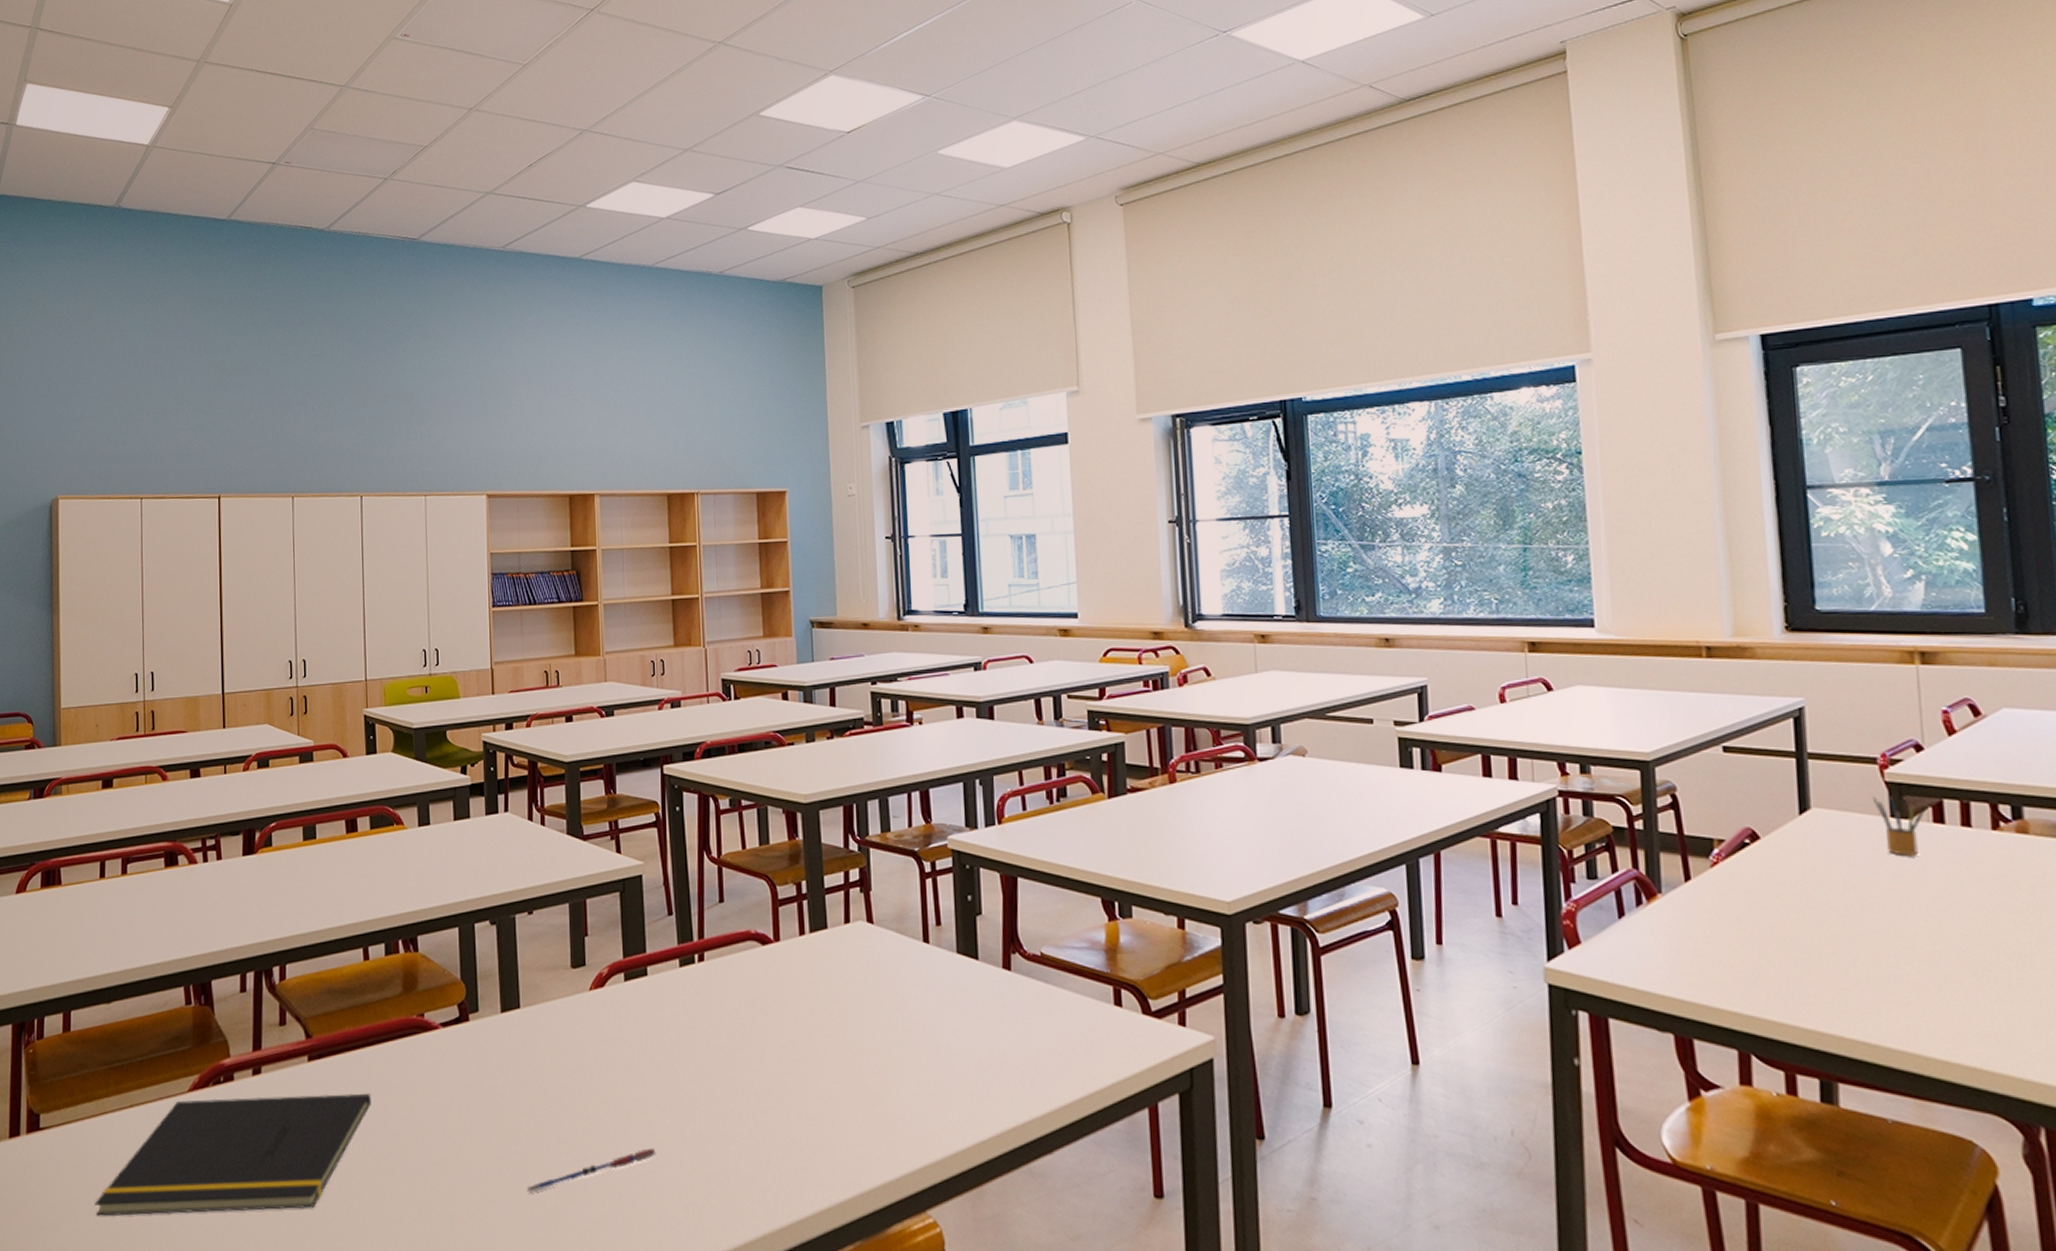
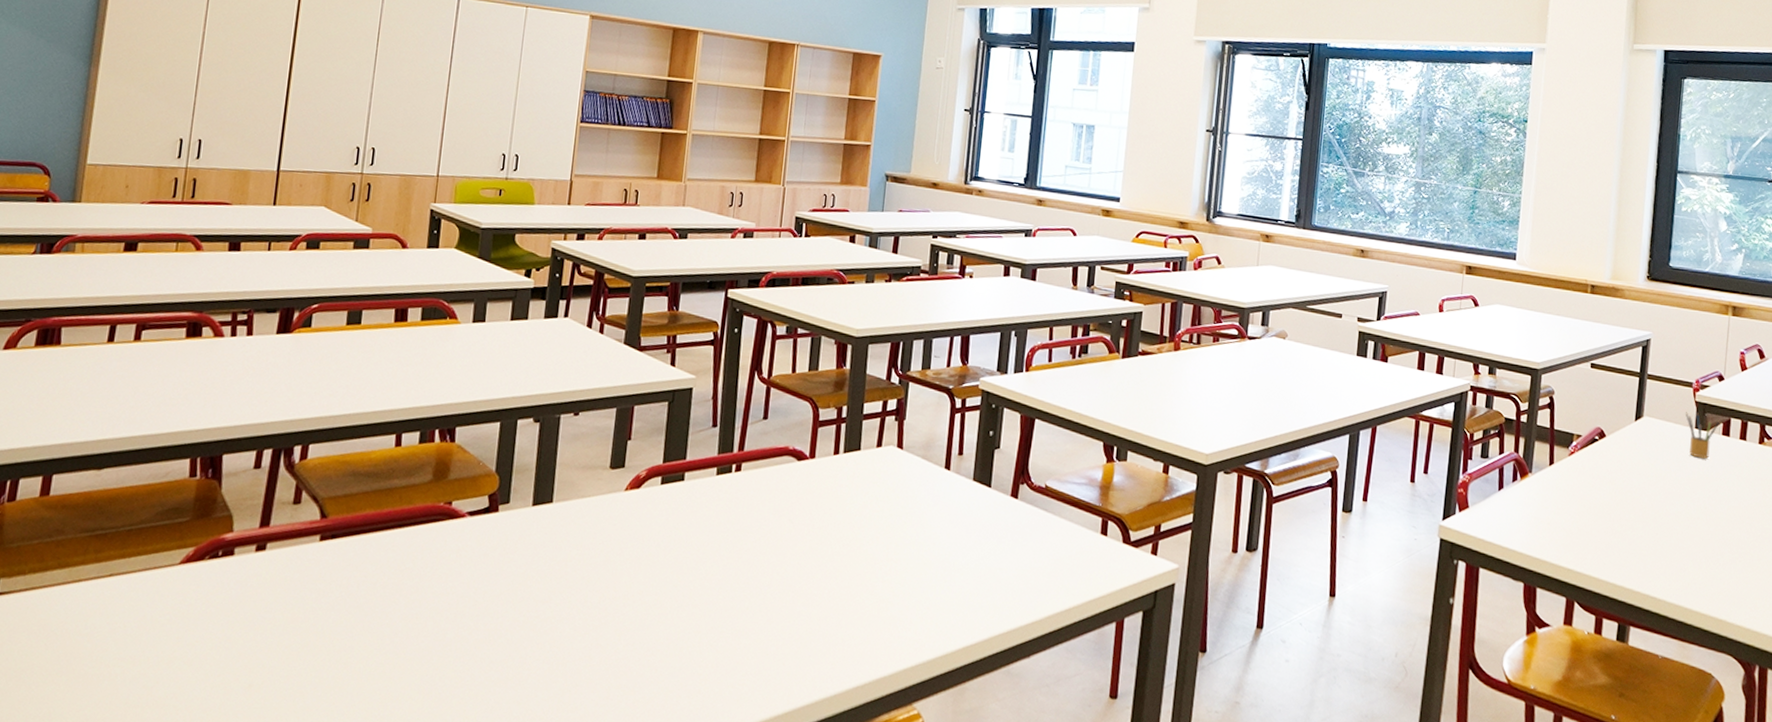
notepad: present [95,1093,371,1216] -> none [53,572,384,686]
pen: present [527,1148,656,1193] -> none [534,639,669,677]

